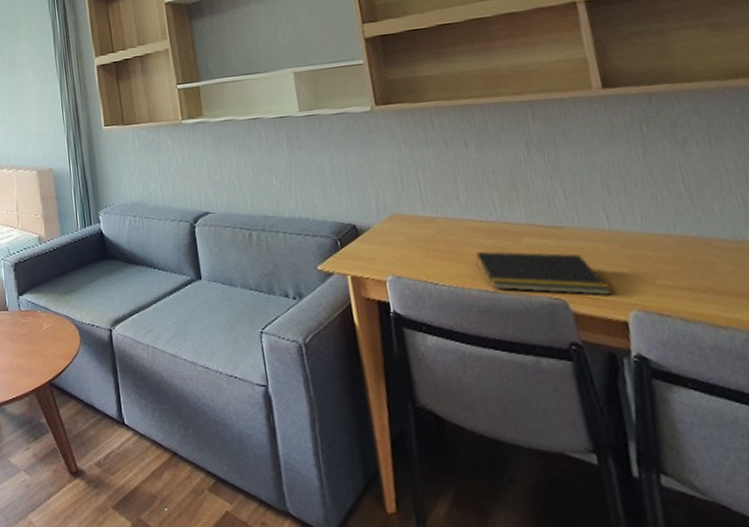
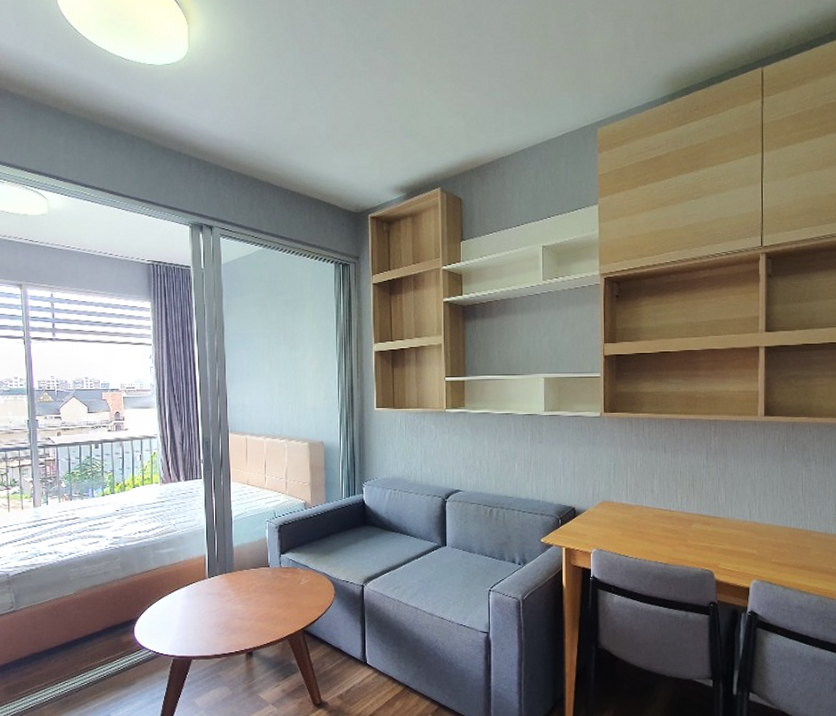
notepad: present [475,251,612,296] -> none [657,533,743,569]

